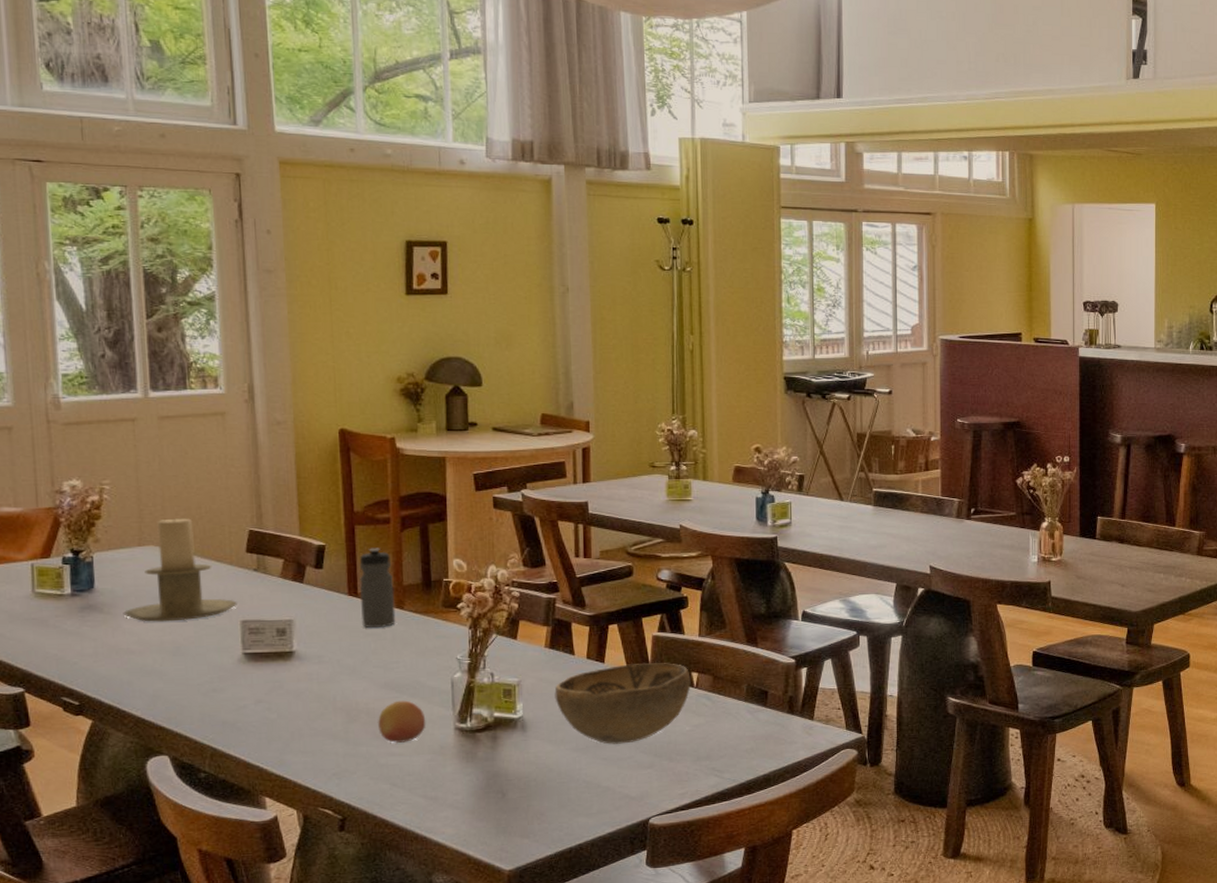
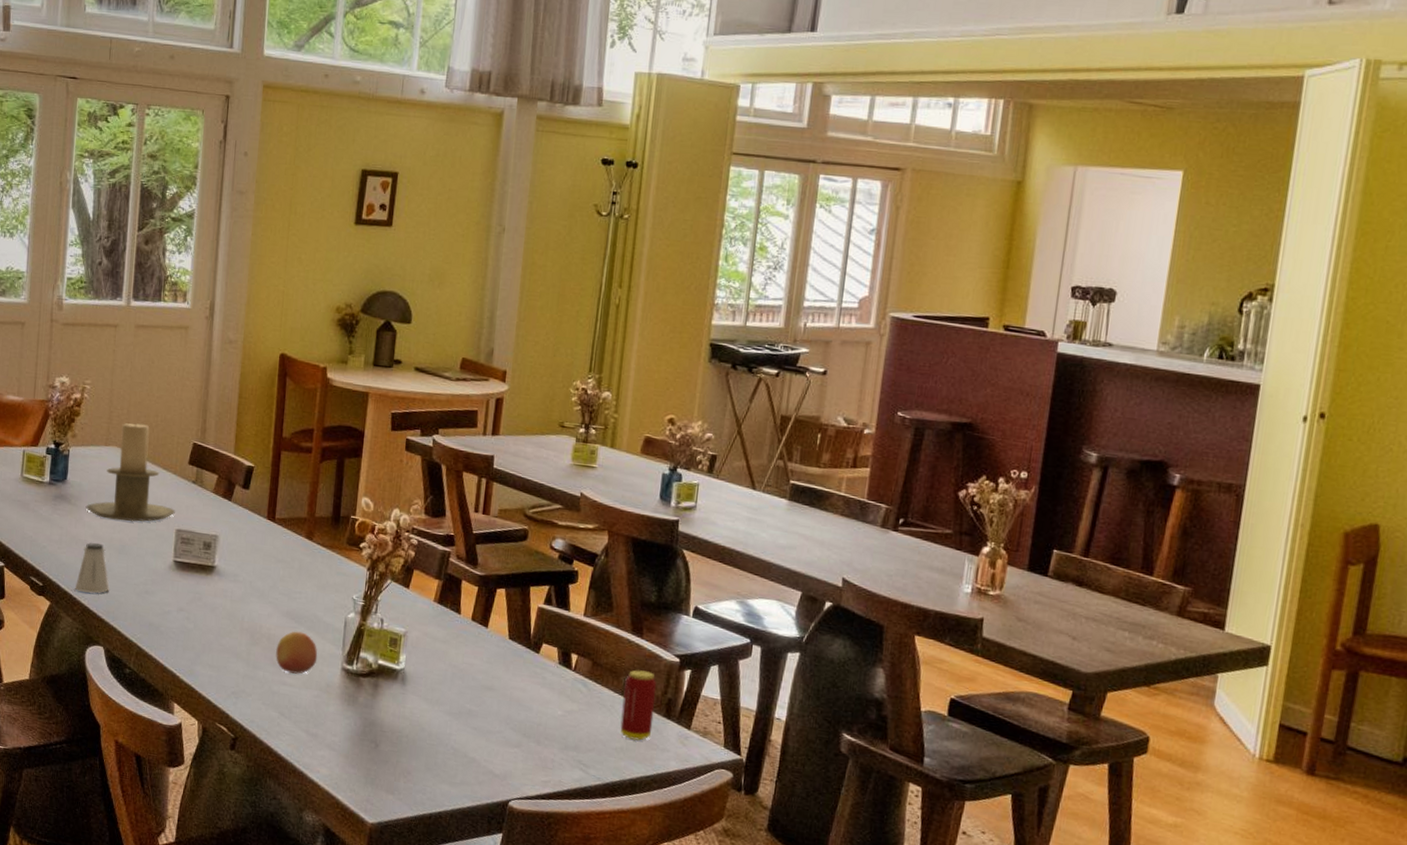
saltshaker: none [122,648,167,703] -> present [74,542,110,594]
water bottle: present [359,548,396,628] -> none [275,475,308,556]
decorative bowl: present [554,662,691,744] -> none [436,633,570,717]
beverage can: none [746,676,778,739] -> present [620,669,657,741]

